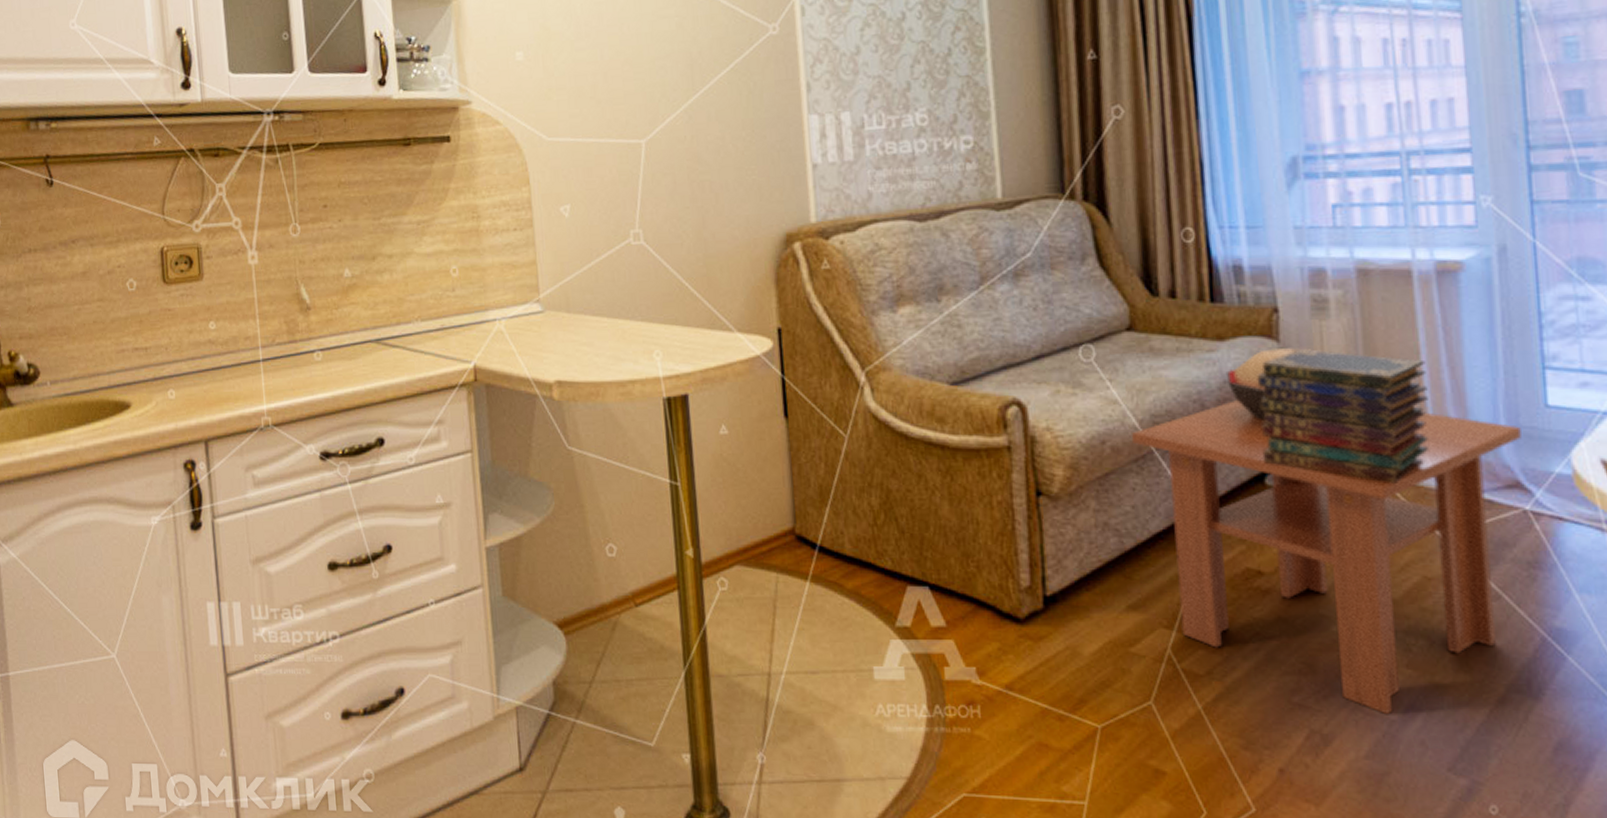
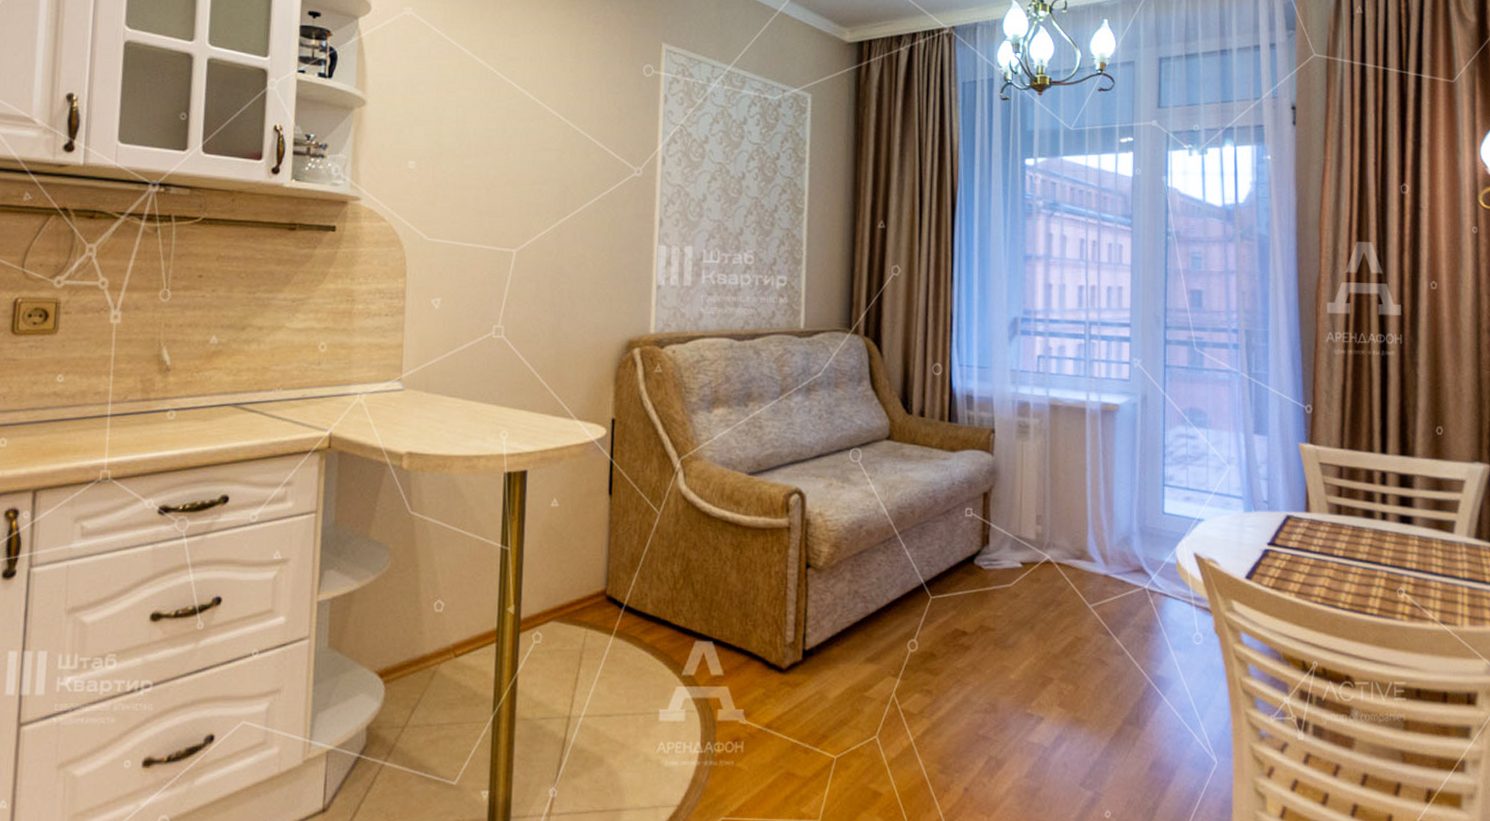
coffee table: present [1131,400,1521,715] -> none [881,498,1146,744]
decorative bowl: present [1225,348,1319,420] -> none [954,460,1020,515]
book stack: present [1257,349,1429,484] -> none [974,462,1089,566]

